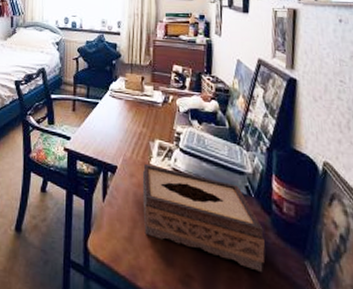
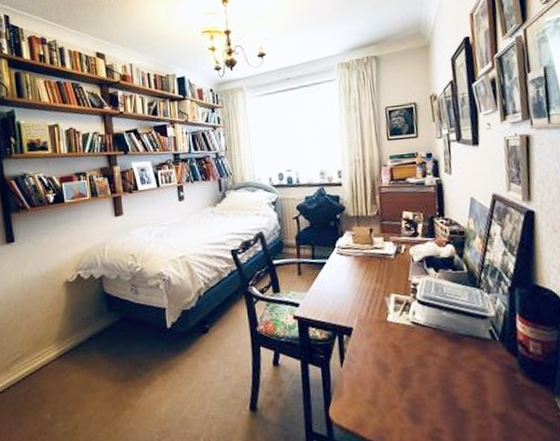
tissue box: present [142,163,265,272] -> none [380,321,515,415]

